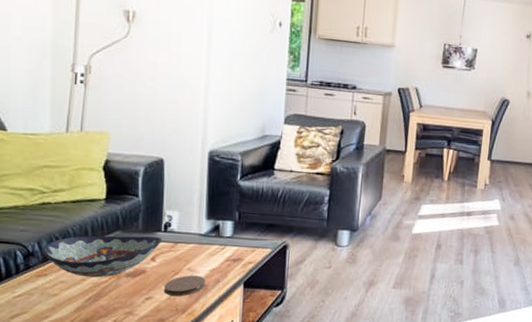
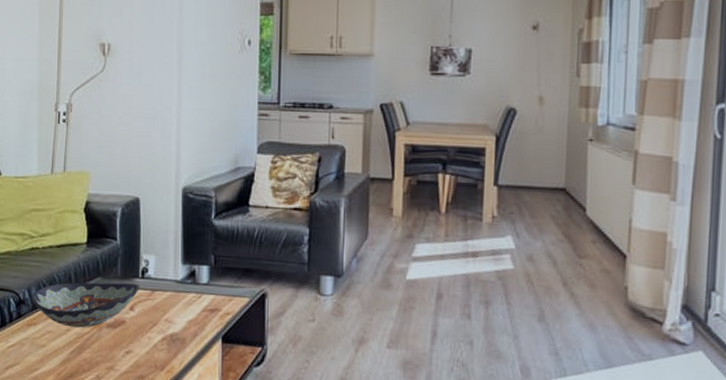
coaster: present [163,275,205,297] -> none [142,327,183,351]

